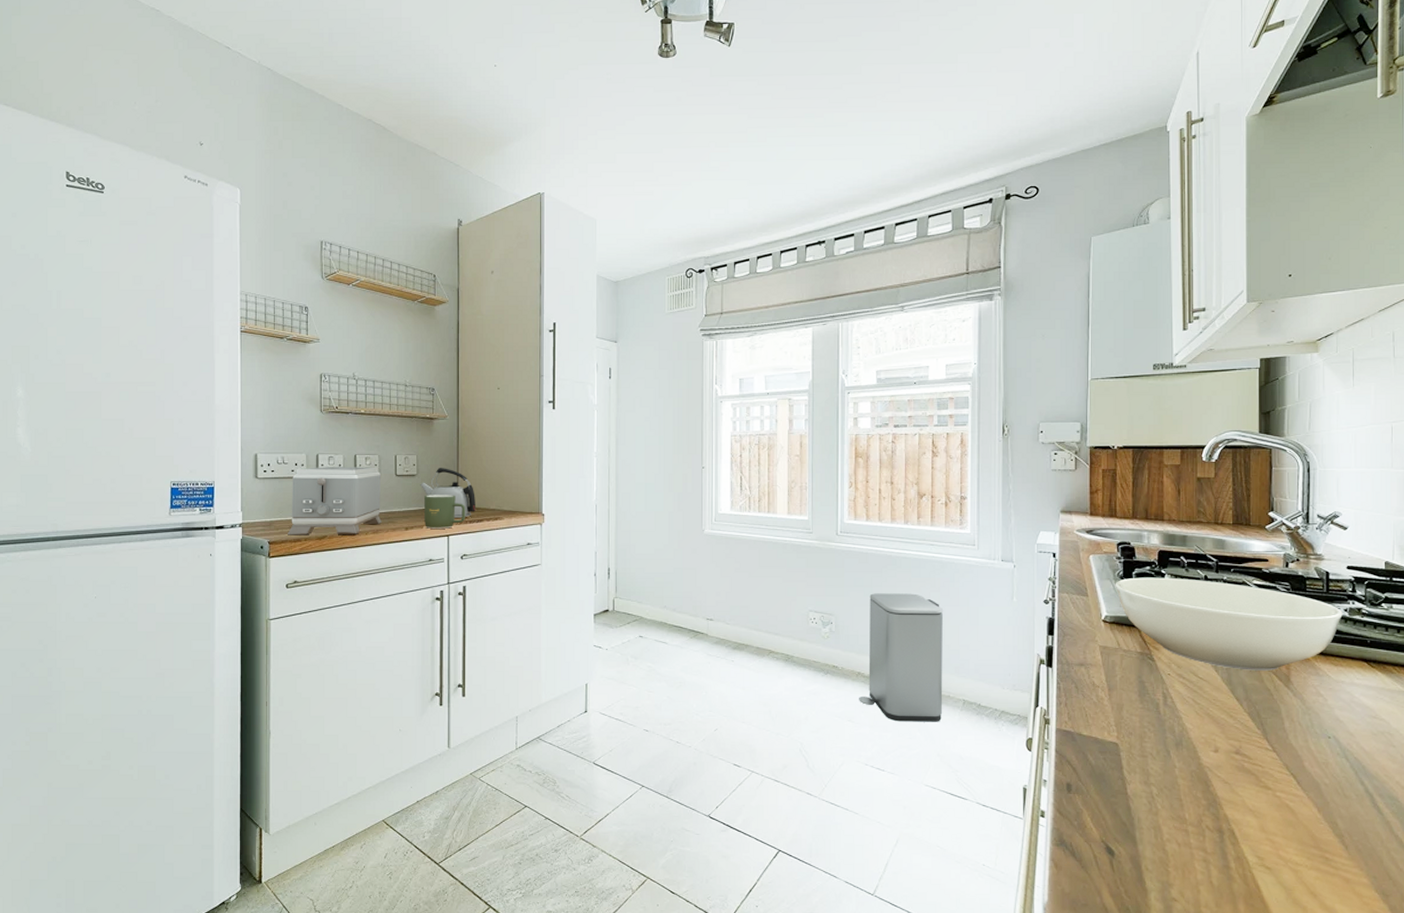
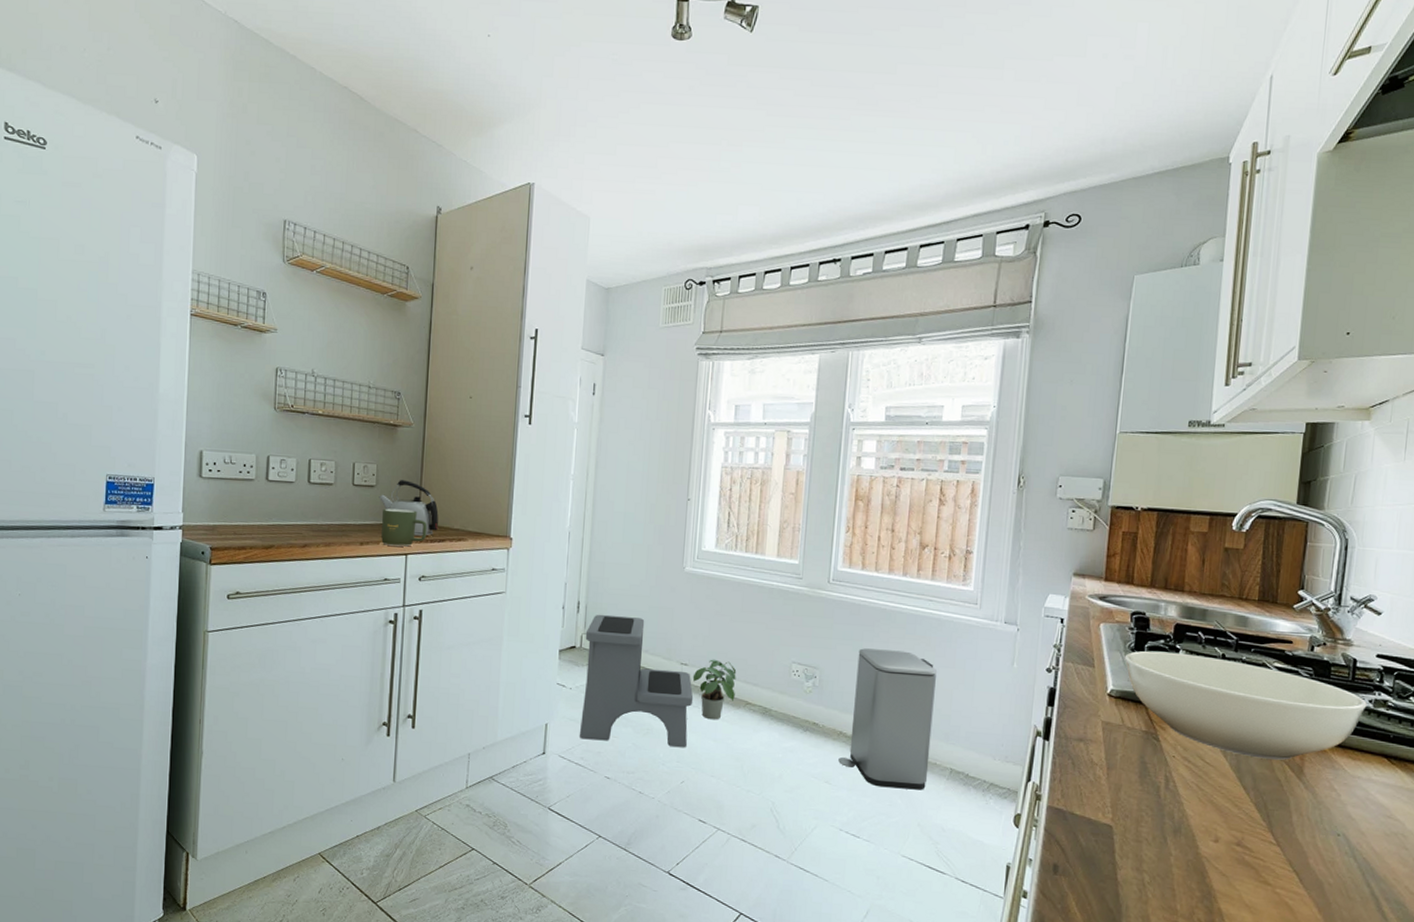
toaster: present [288,467,382,536] -> none [232,469,336,546]
step stool: none [617,578,721,697] -> present [579,614,694,747]
potted plant: none [718,613,759,670] -> present [692,659,737,720]

